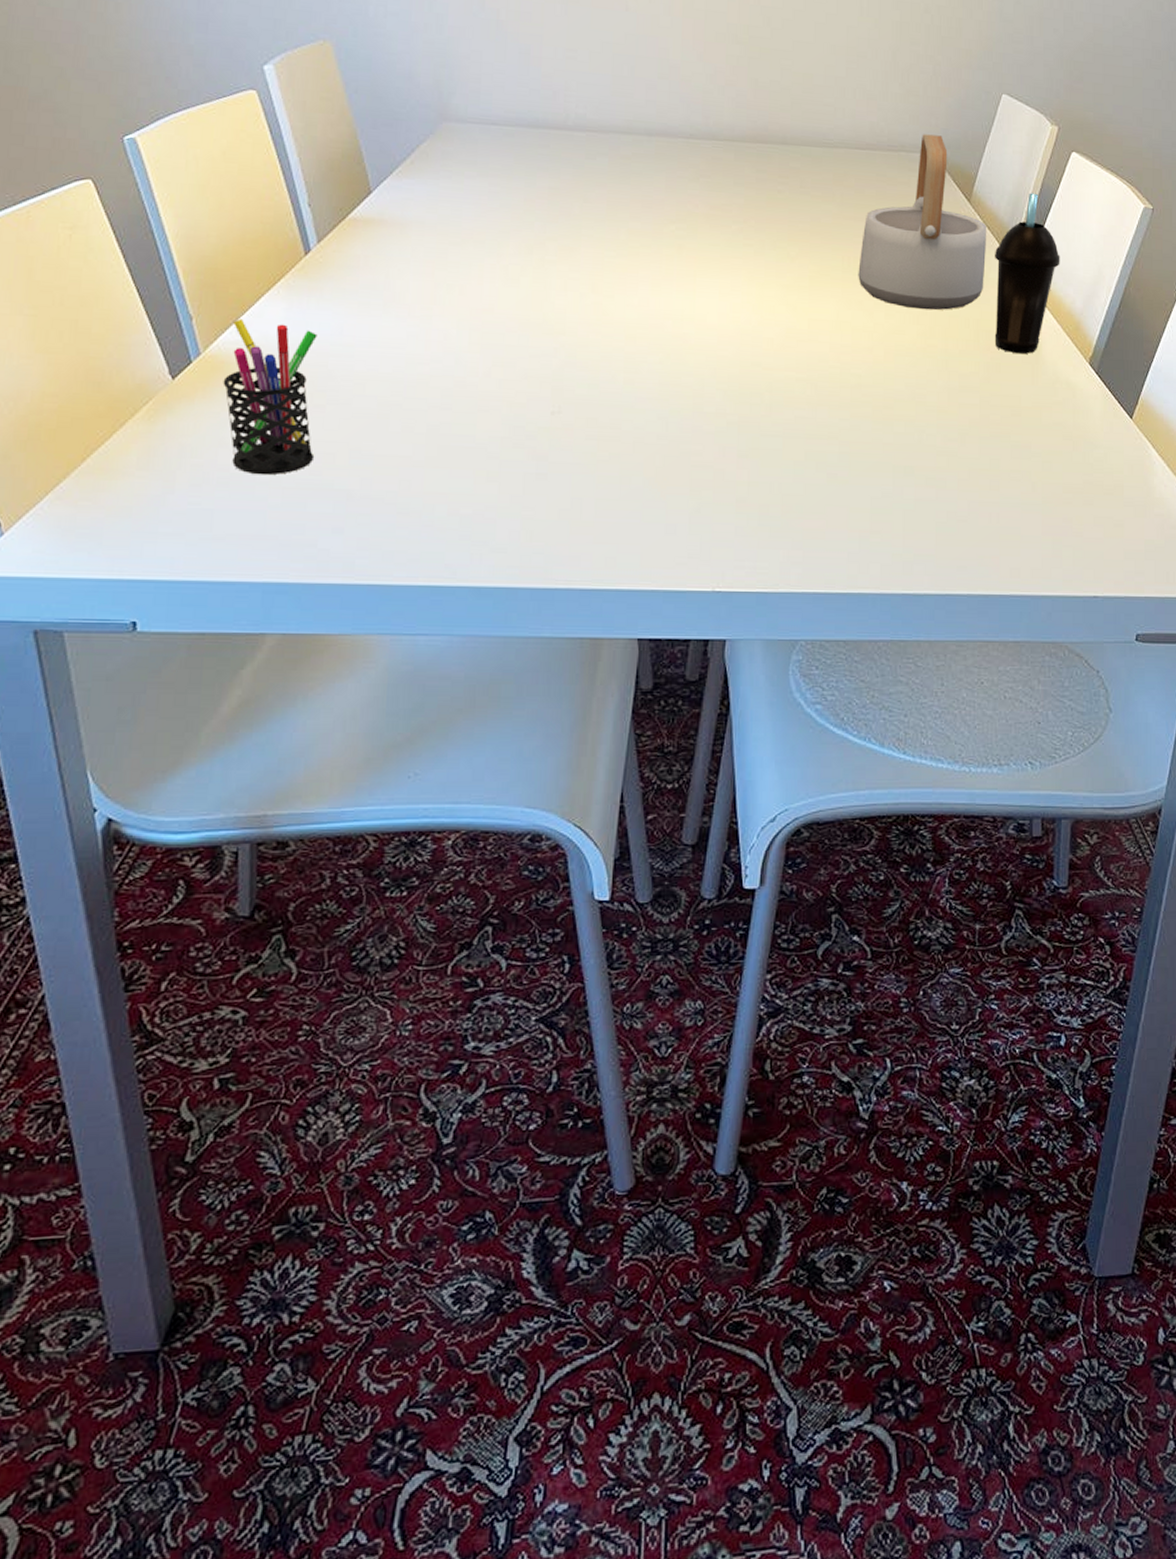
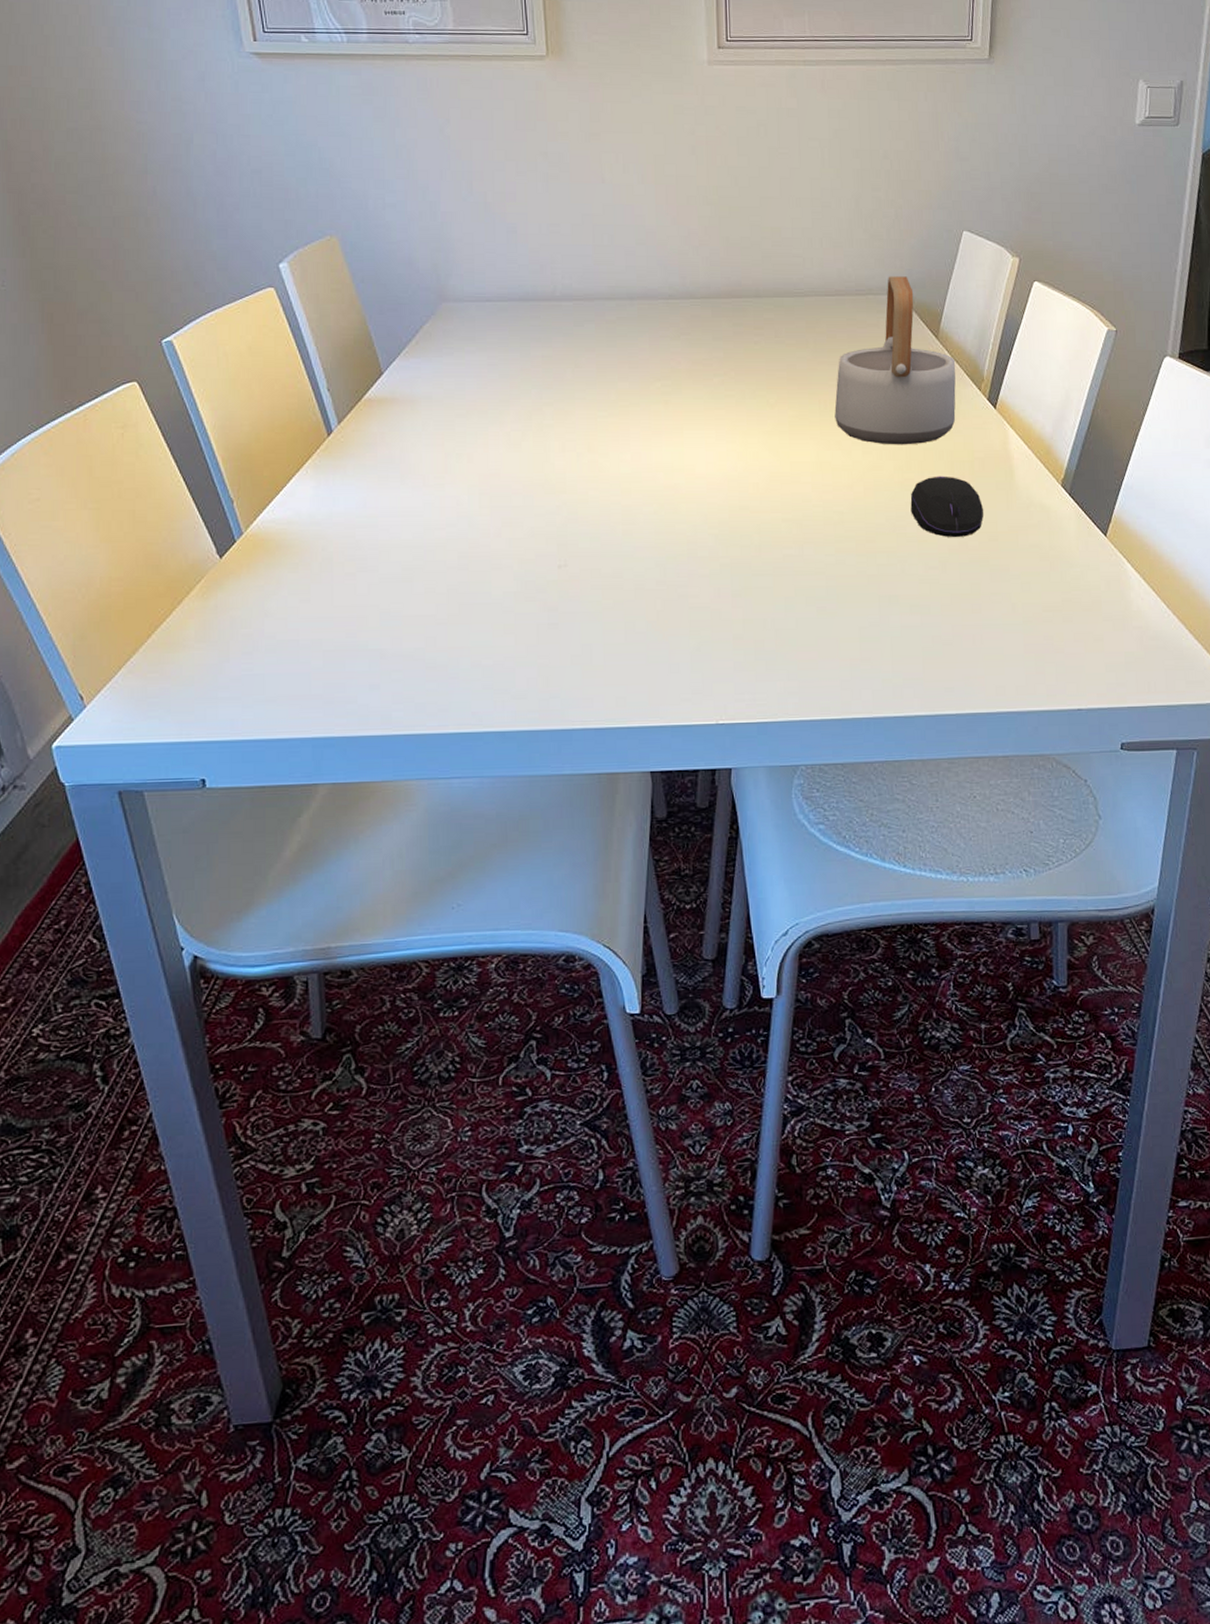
pen holder: present [223,318,317,476] -> none [264,499,348,641]
computer mouse: none [932,344,1007,410] -> present [910,476,983,537]
cup: present [994,193,1060,354] -> none [964,324,1028,480]

